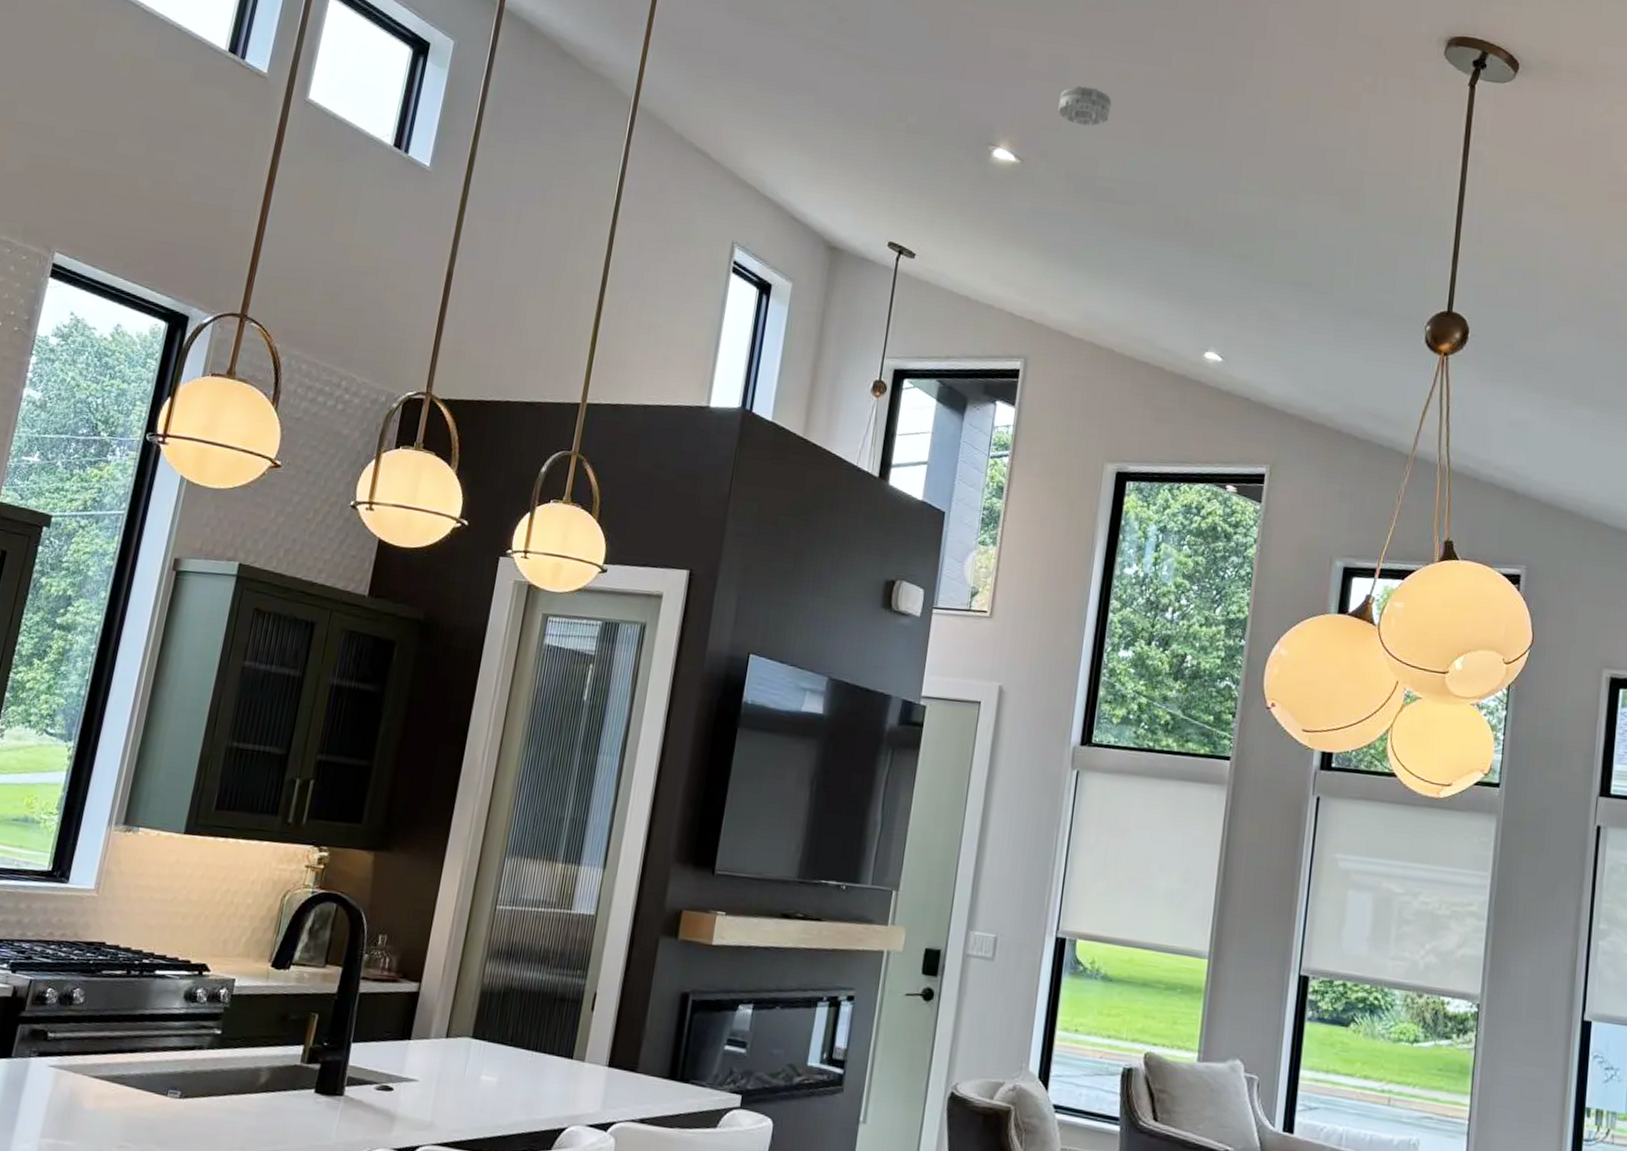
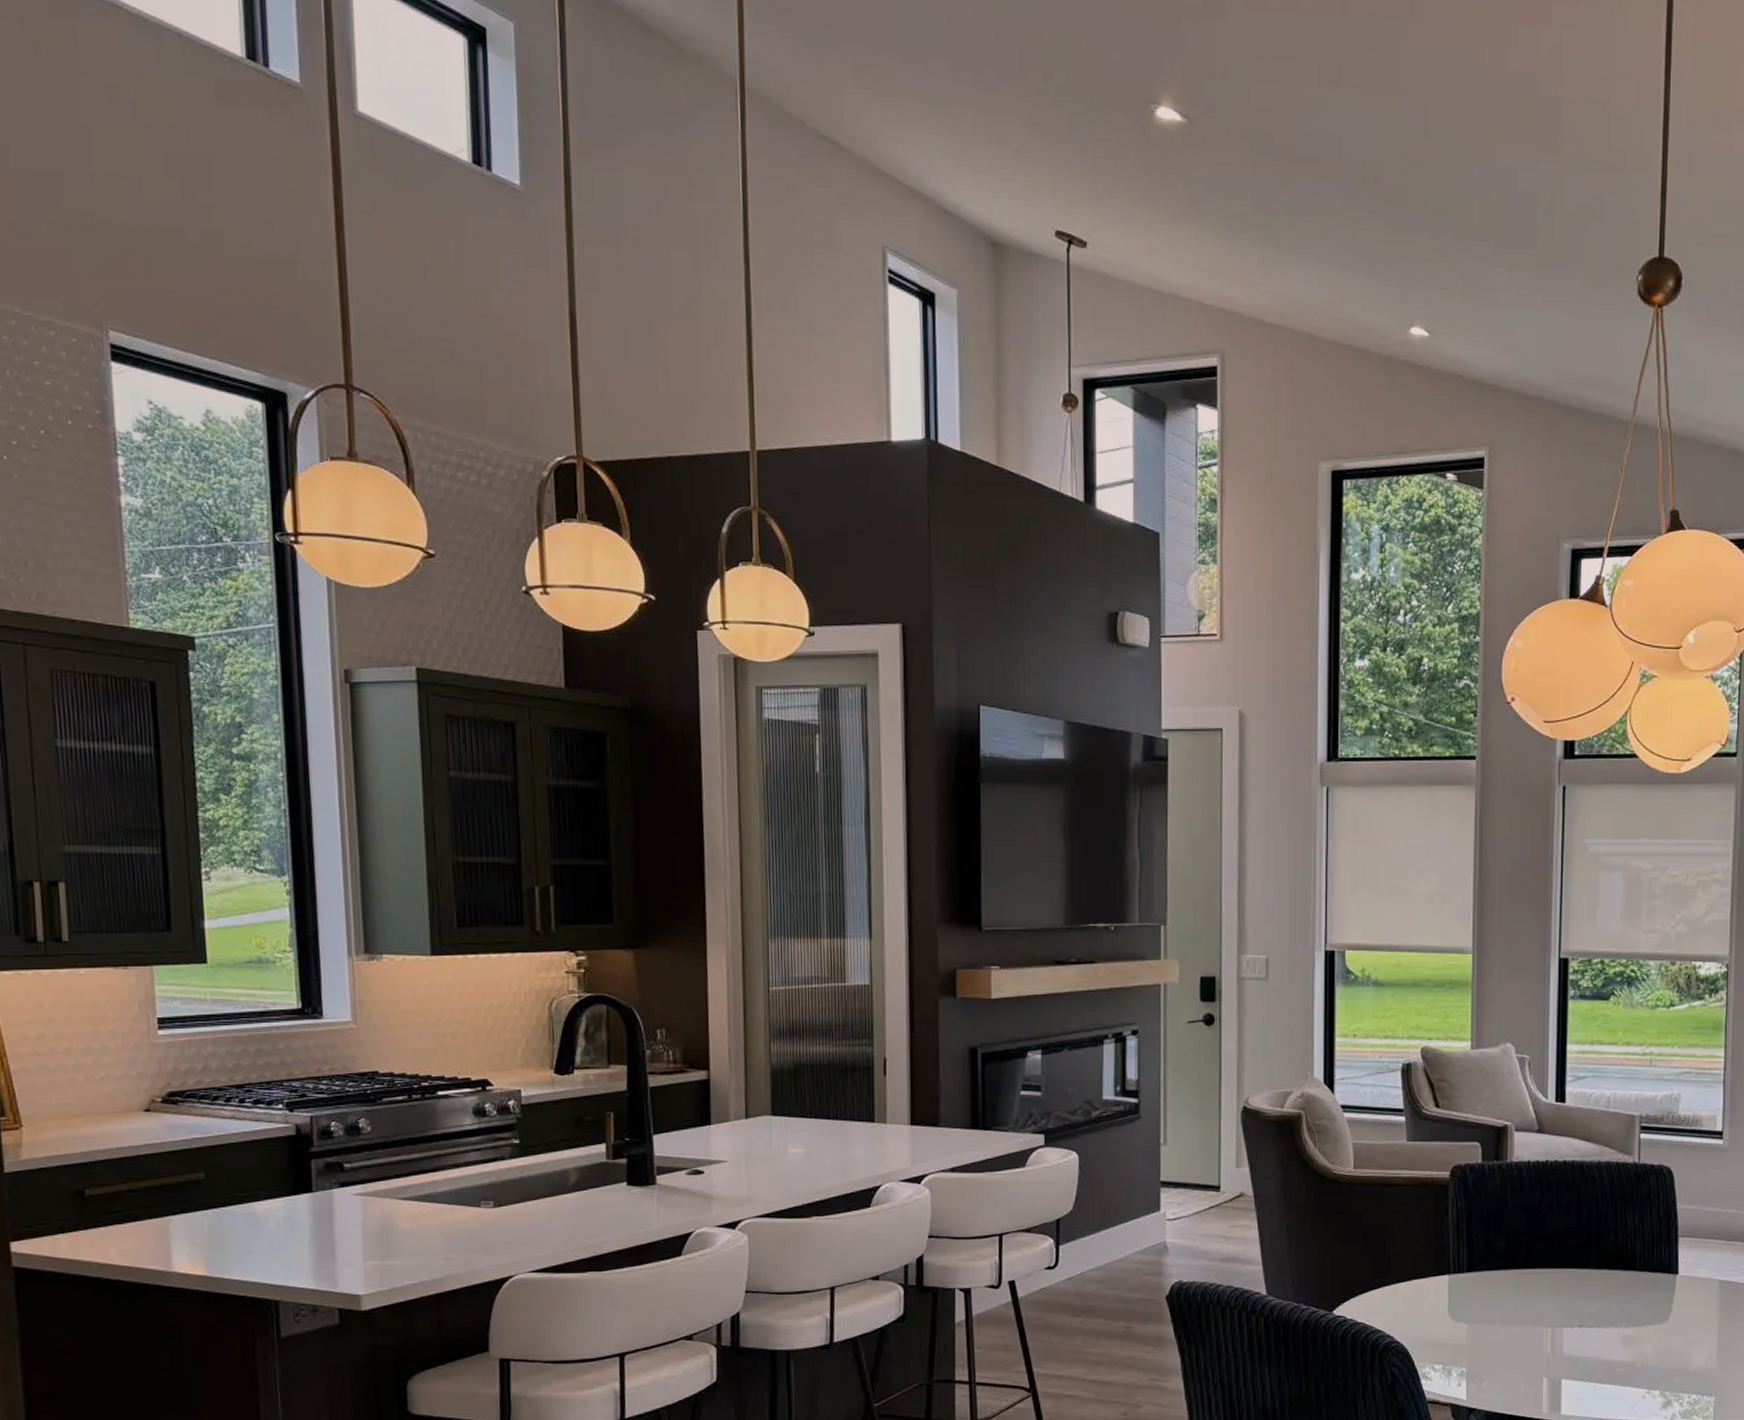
smoke detector: present [1058,86,1112,126] -> none [1221,21,1279,70]

